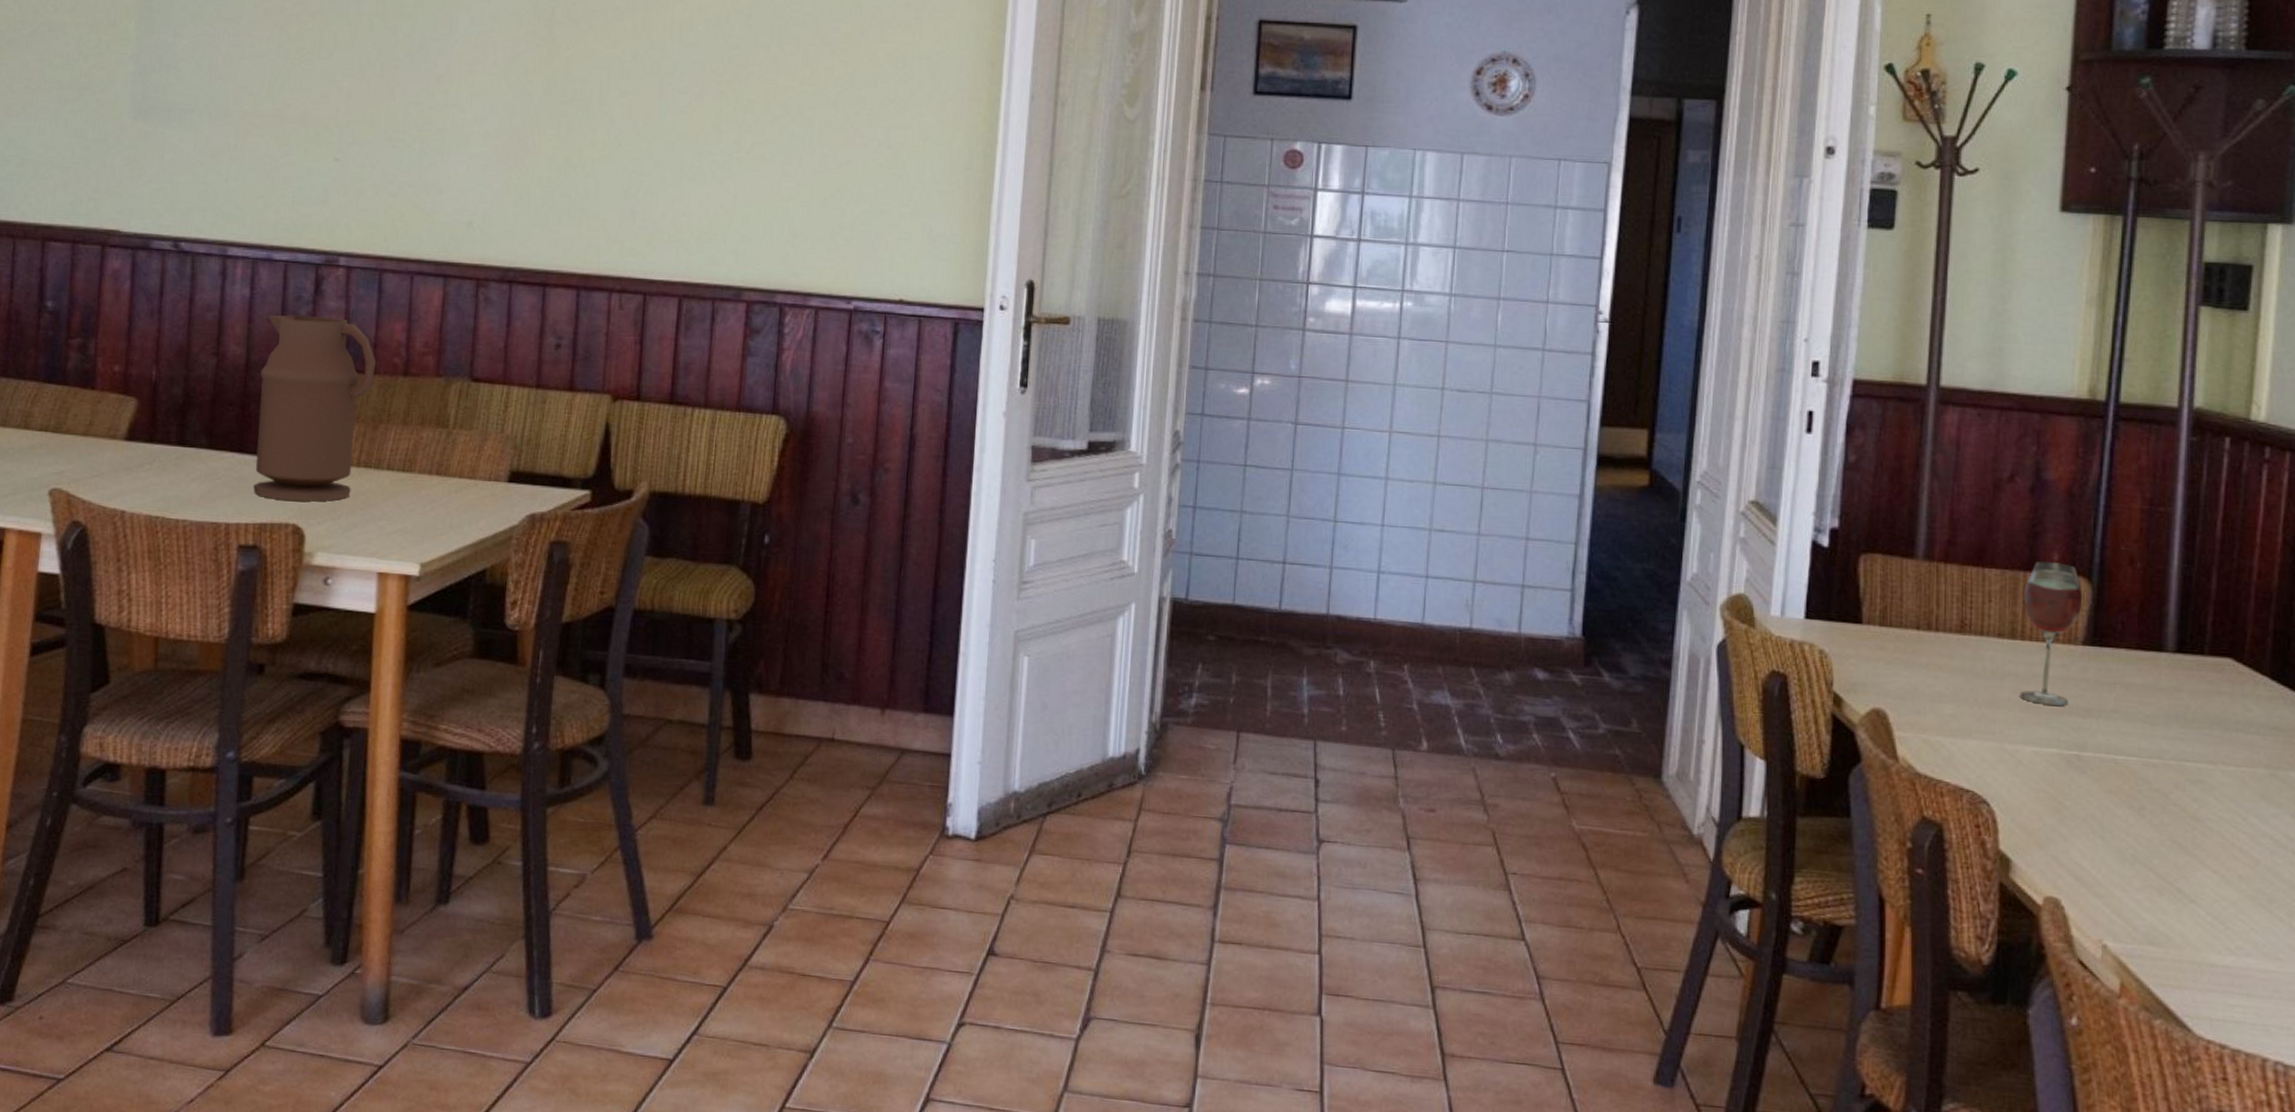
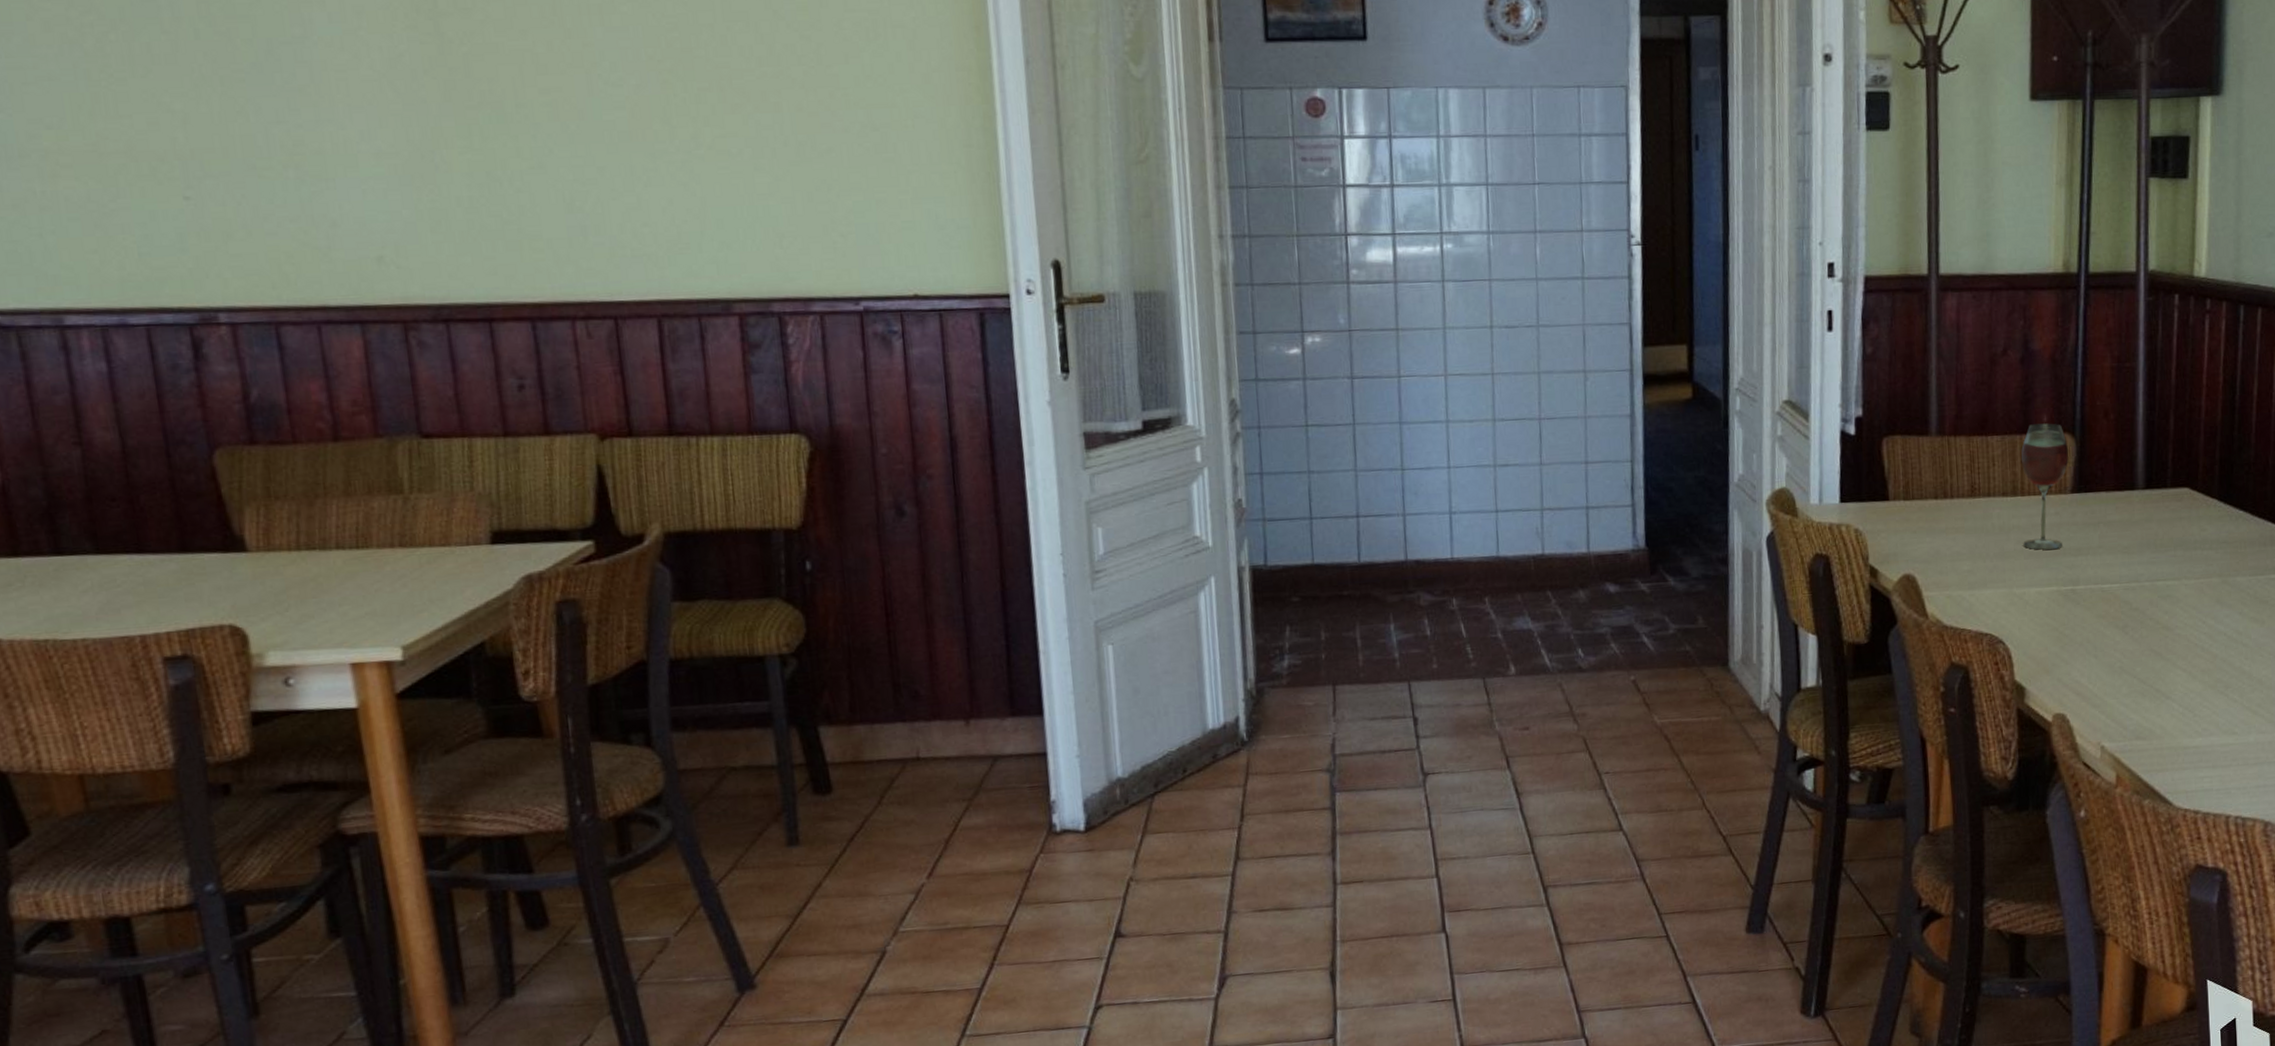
water jug: present [253,315,377,502] -> none [138,384,296,601]

